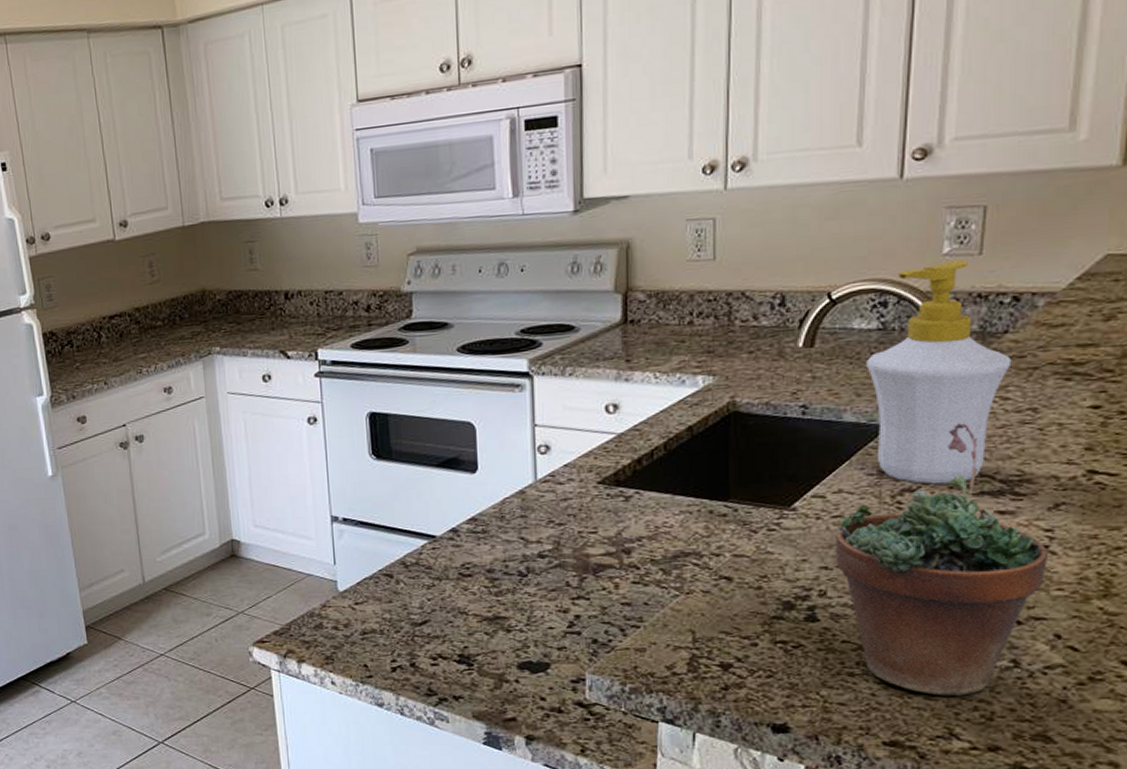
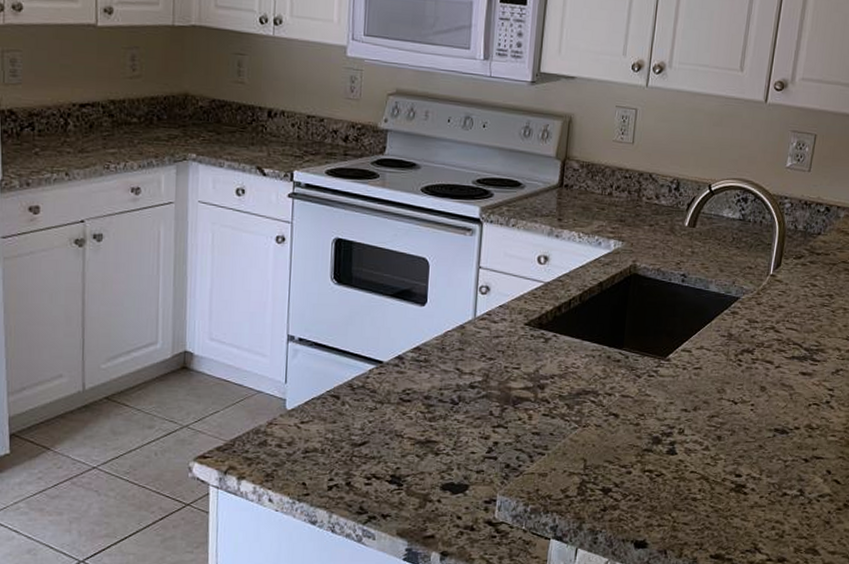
succulent plant: present [836,423,1048,696] -> none [693,301,829,518]
soap bottle: present [866,260,1012,485] -> none [729,173,821,348]

